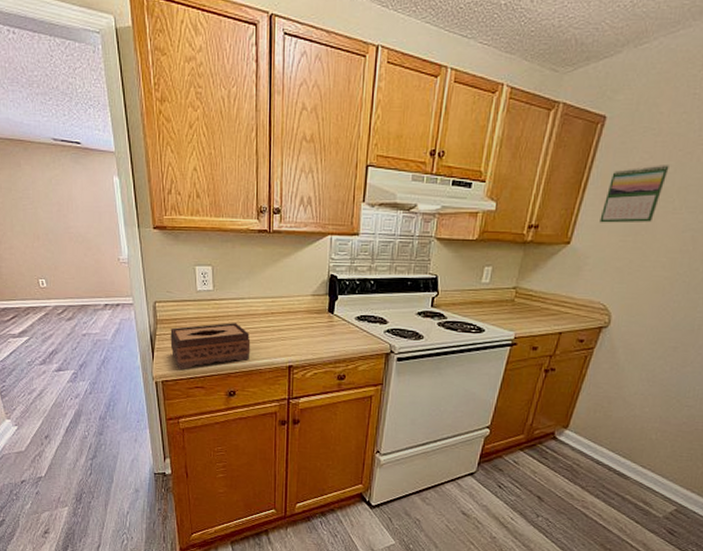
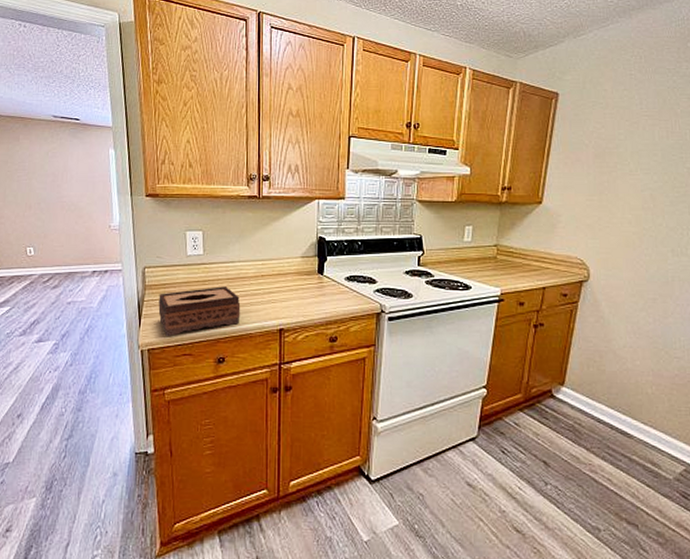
calendar: present [599,165,669,223] -> none [566,133,620,184]

